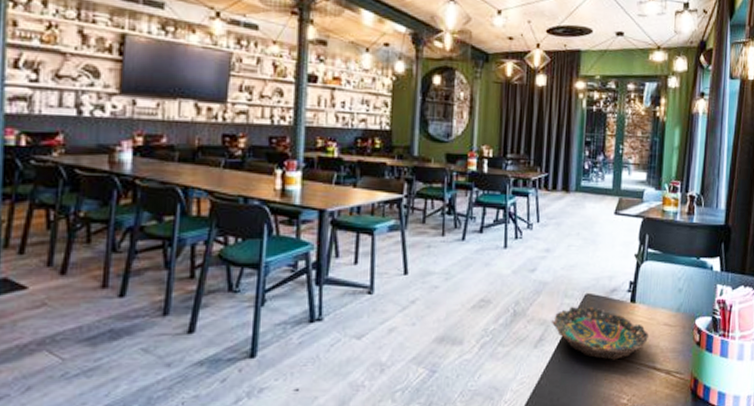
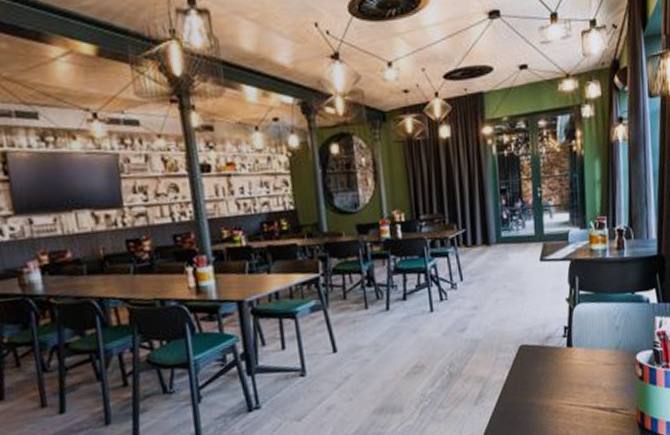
bowl: present [551,306,650,360] -> none [488,357,590,407]

